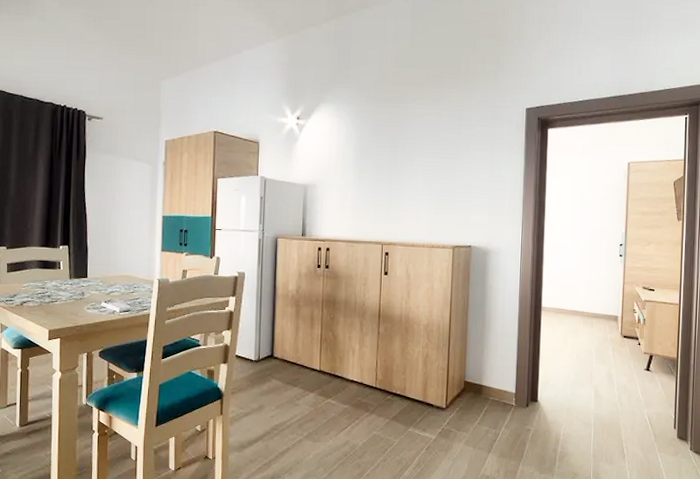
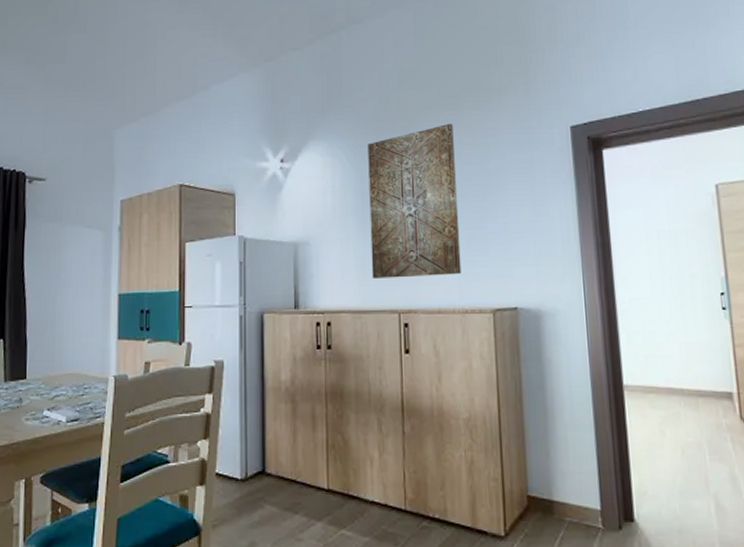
wall art: none [363,98,436,218] -> present [368,123,461,279]

